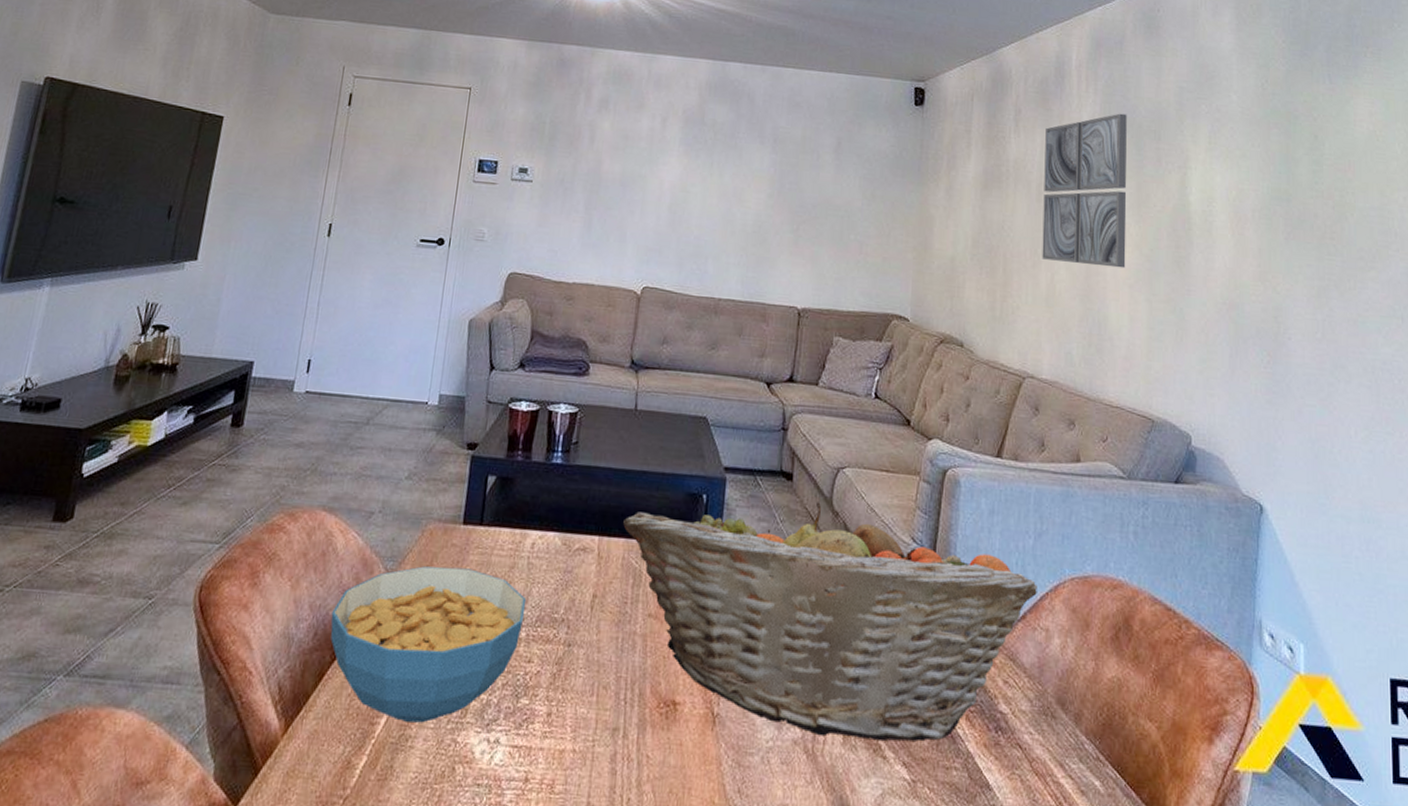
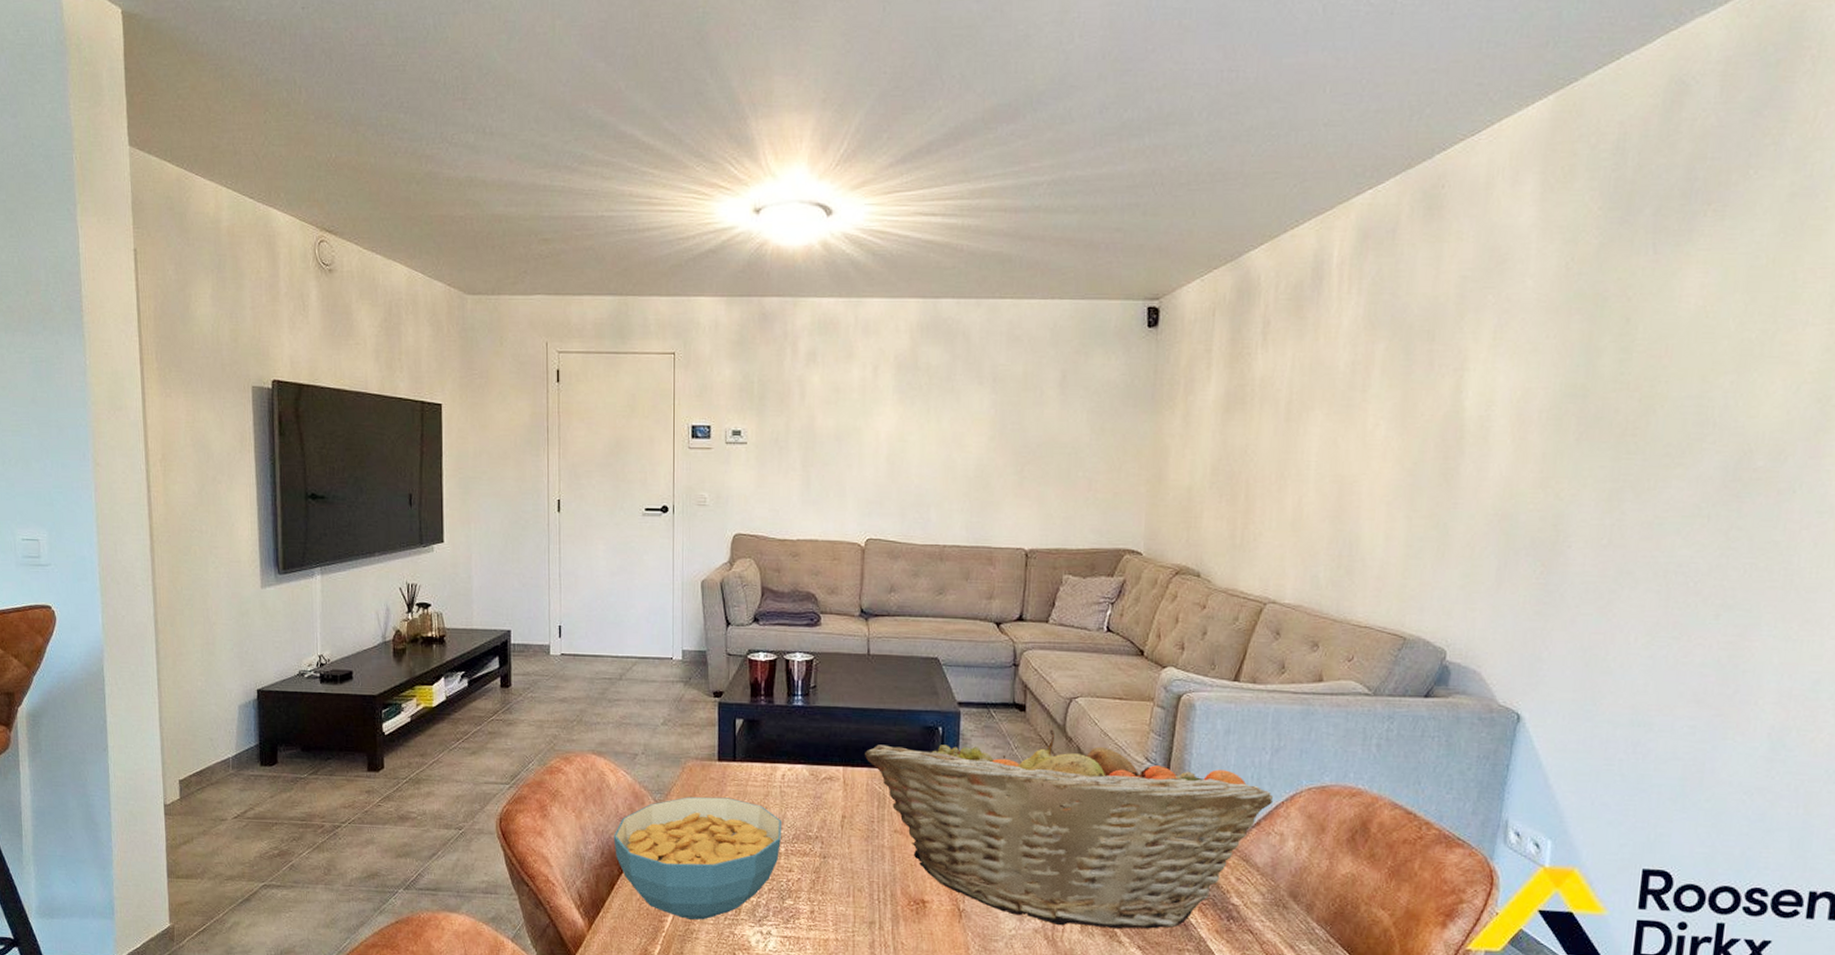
wall art: present [1042,113,1127,268] -> none [1288,314,1396,485]

